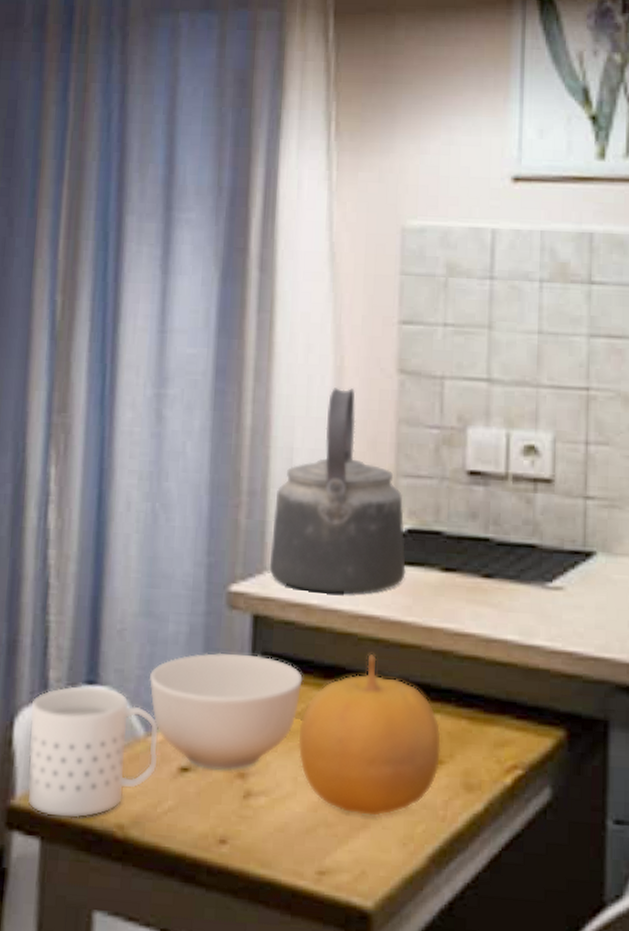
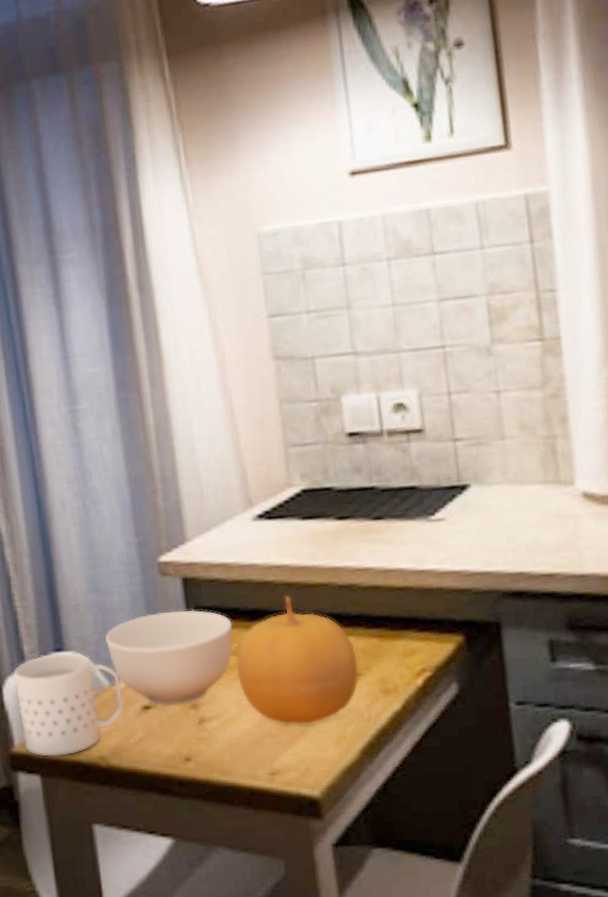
kettle: present [269,388,406,594] -> none [185,379,306,553]

